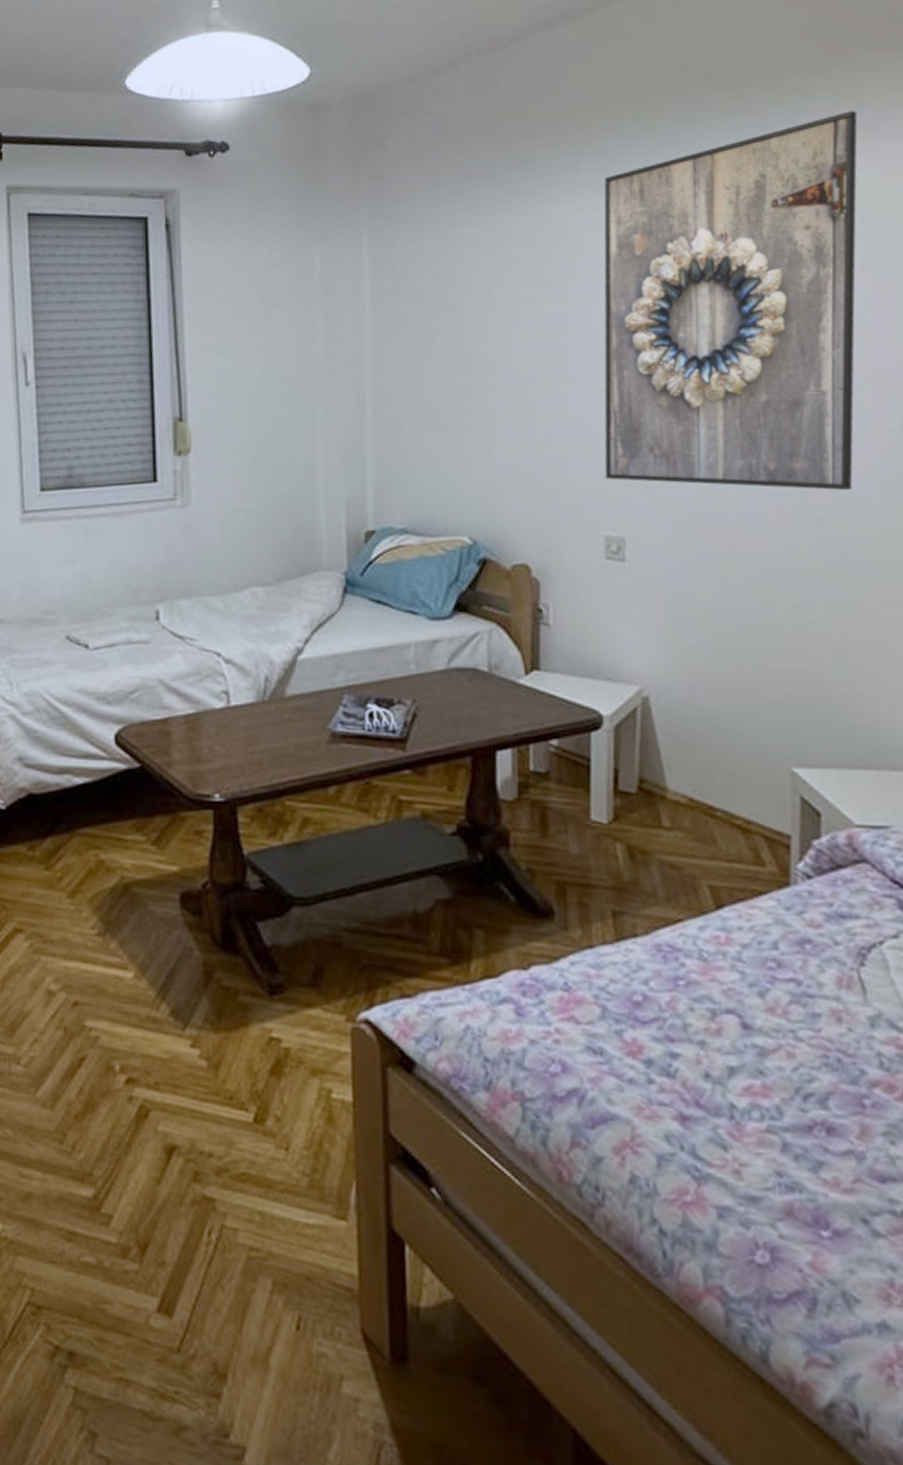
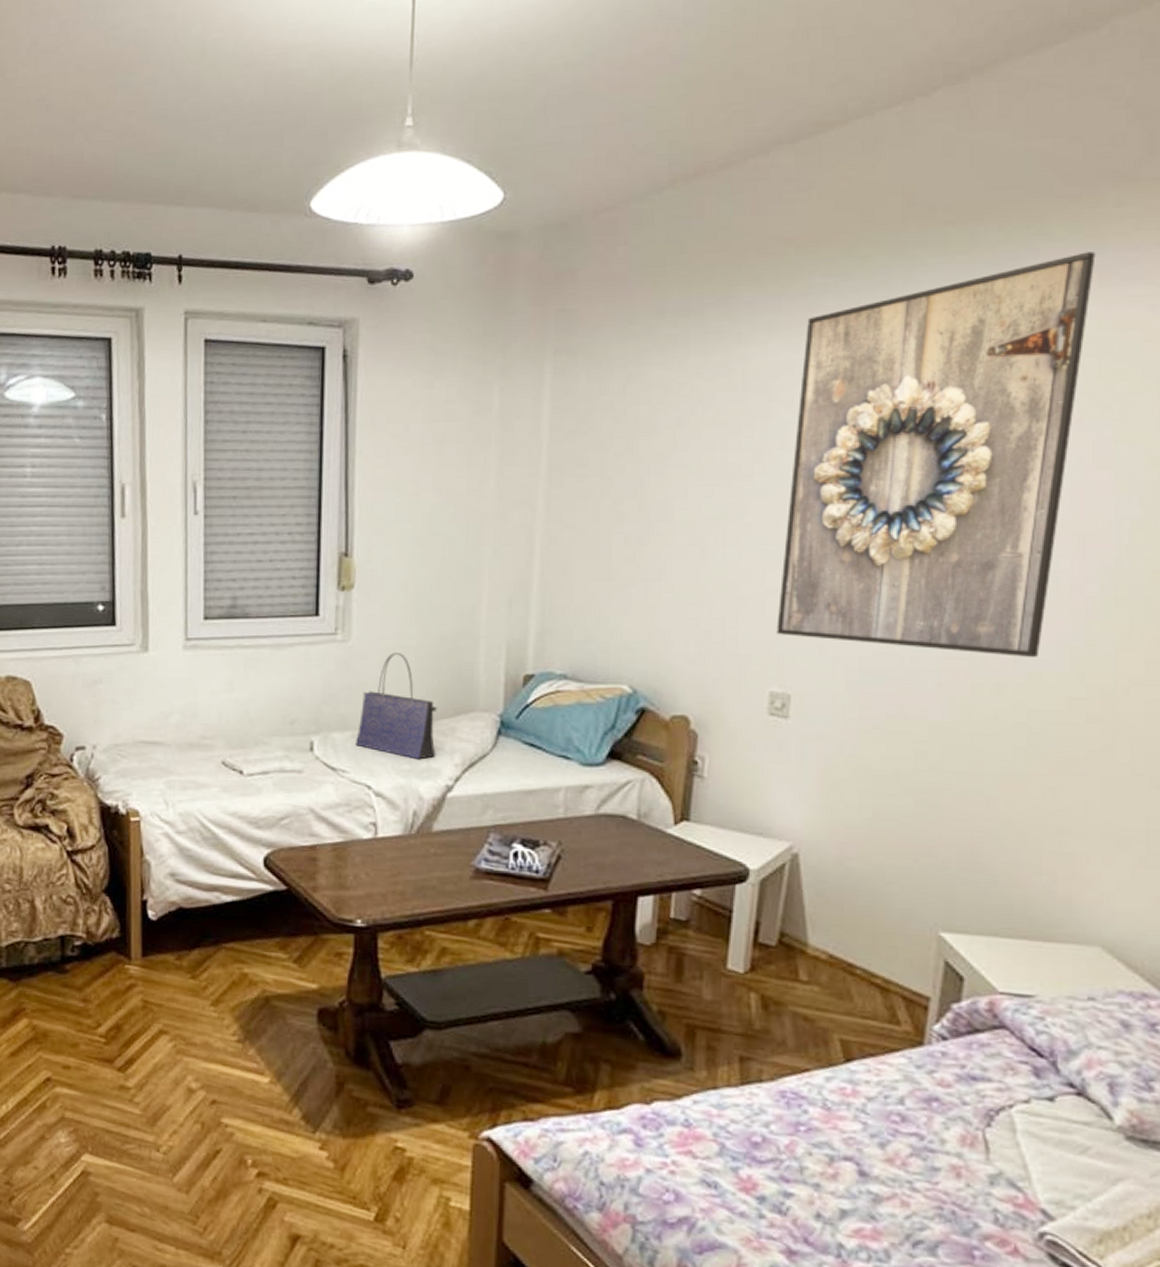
tote bag: none [202,515,284,623] -> present [356,653,437,760]

